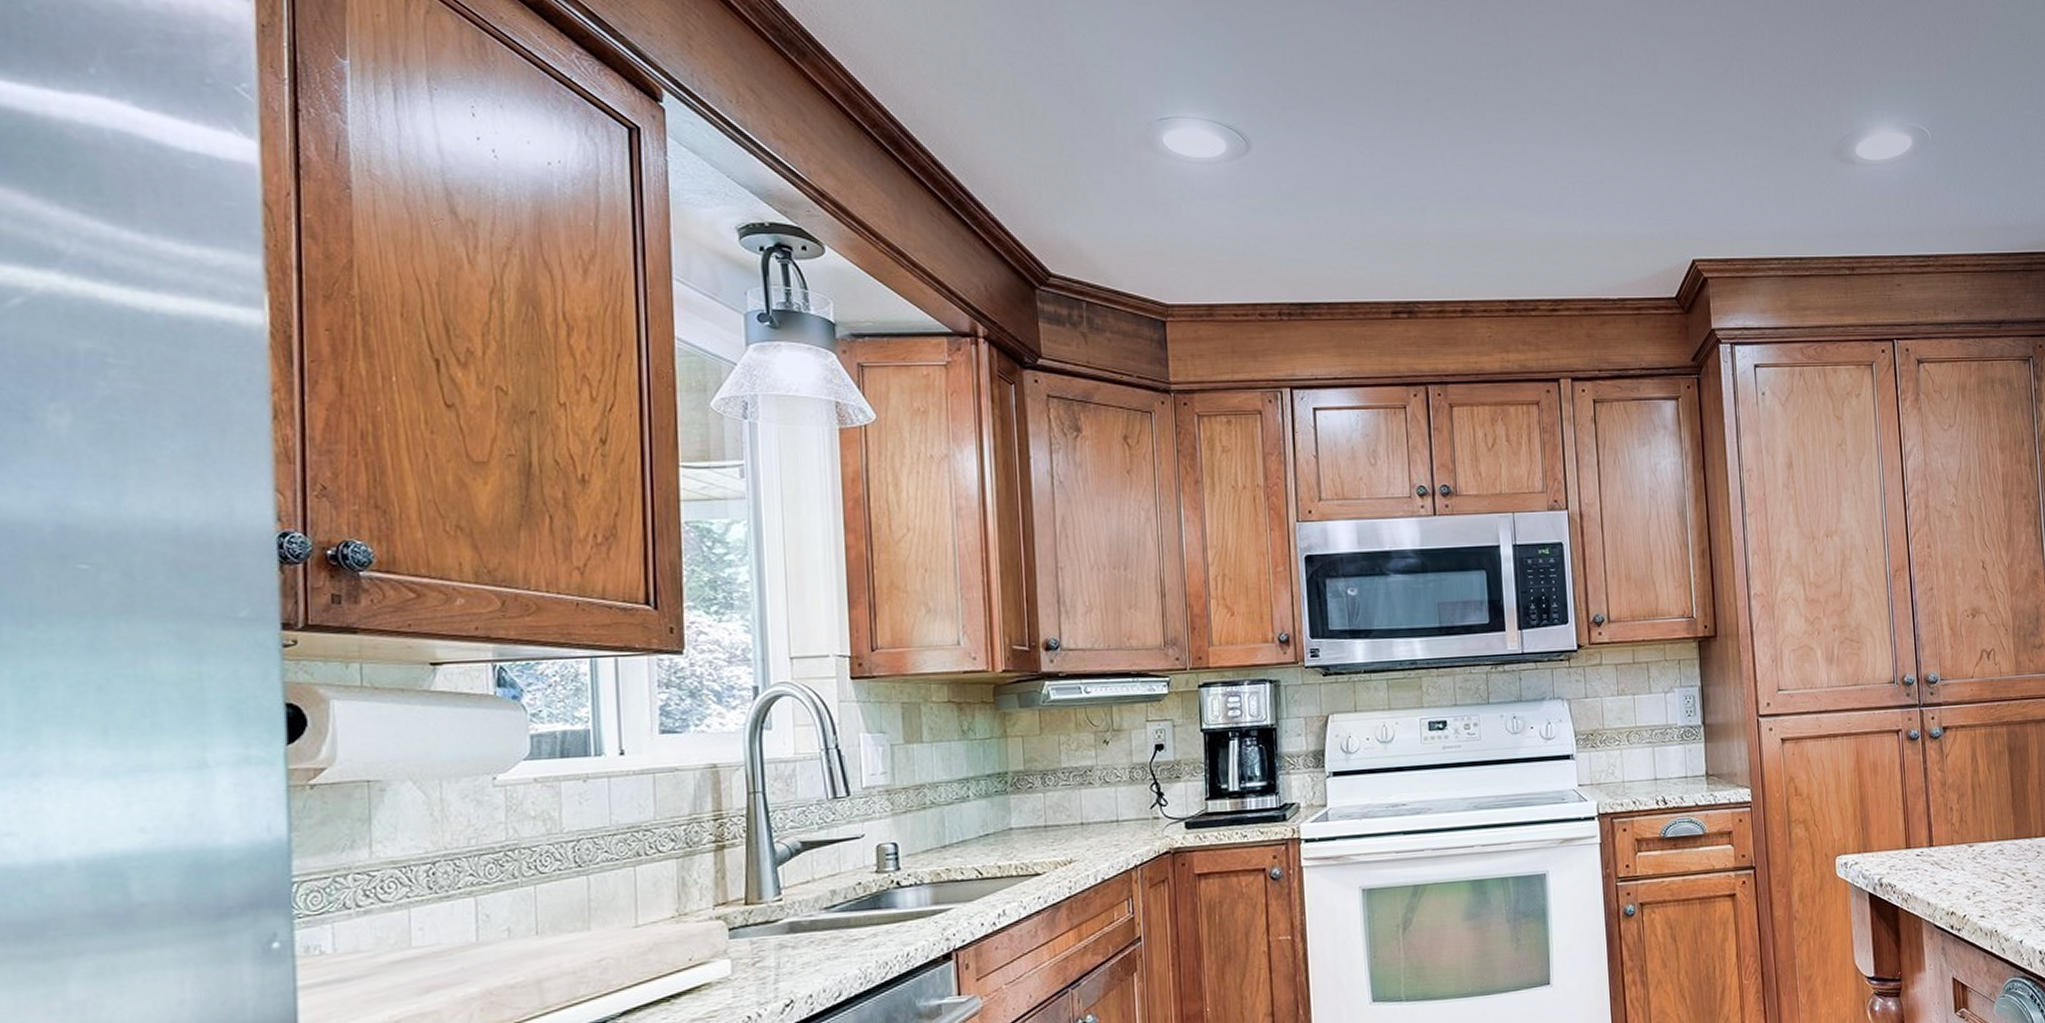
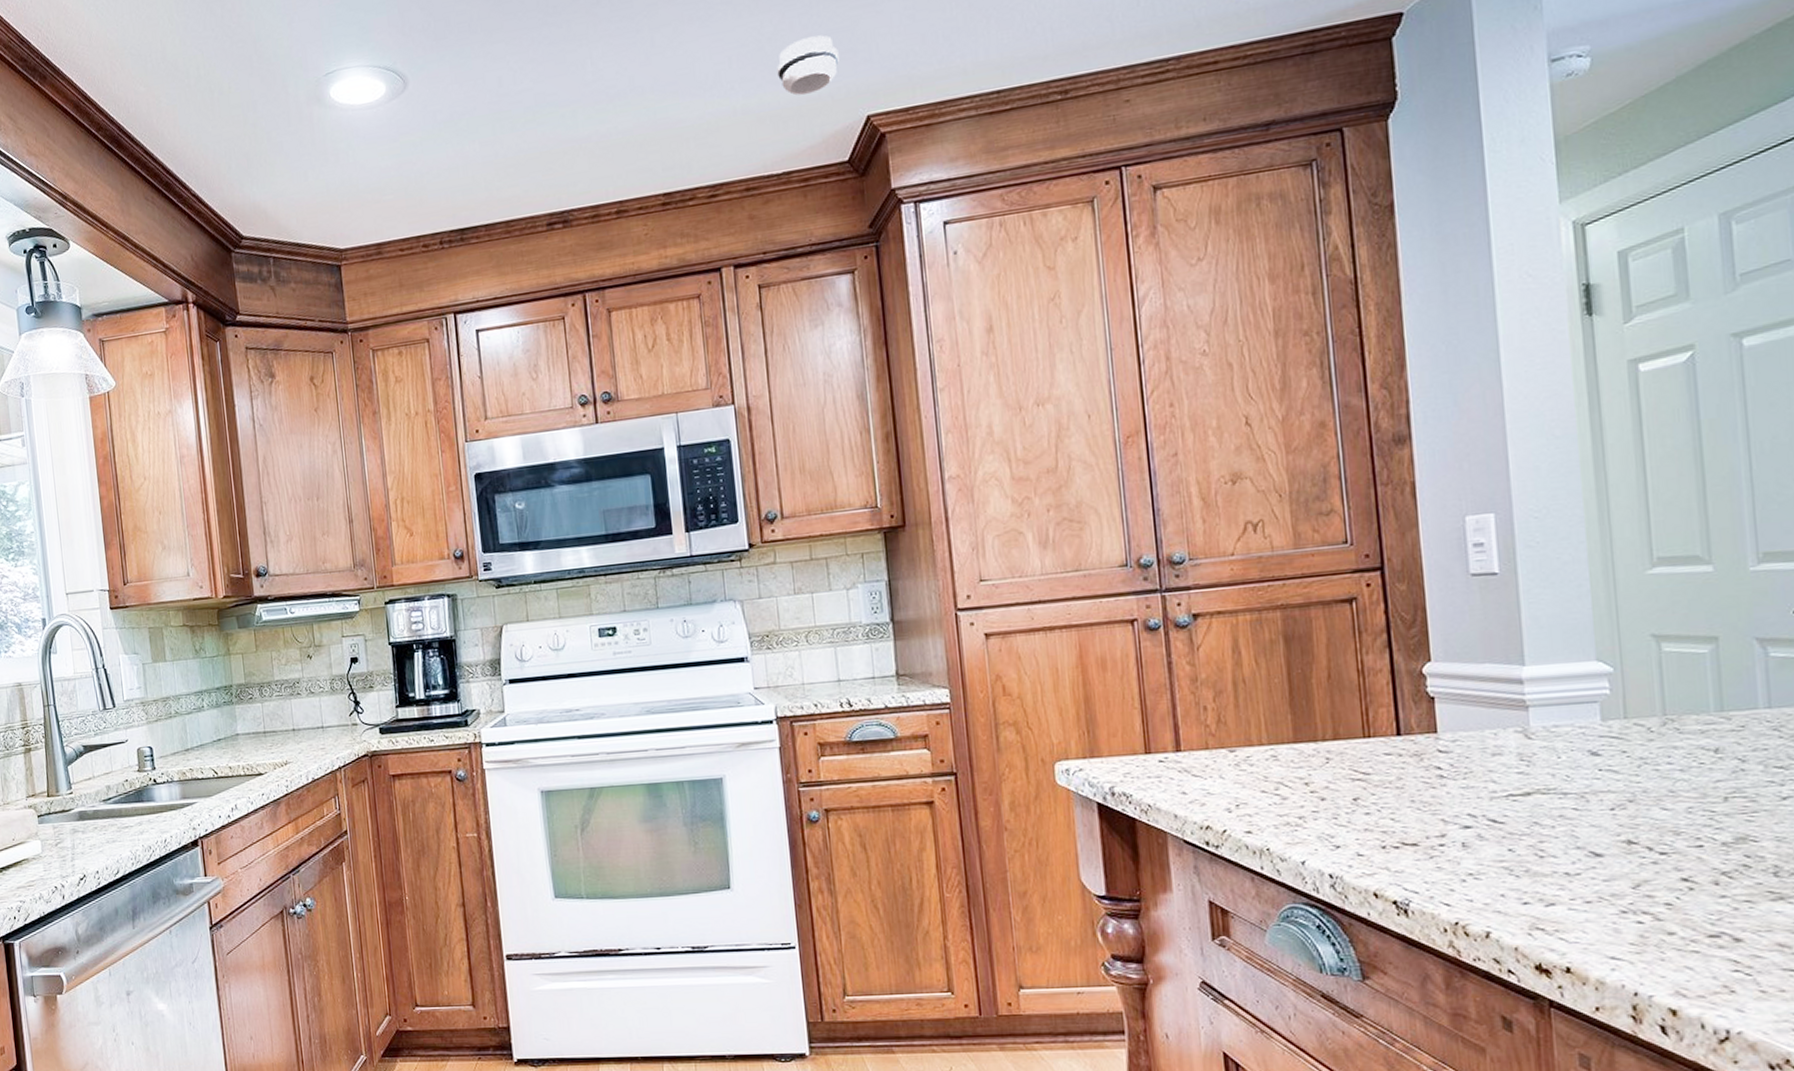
smoke detector: none [1615,180,1670,230] -> present [777,35,839,96]

